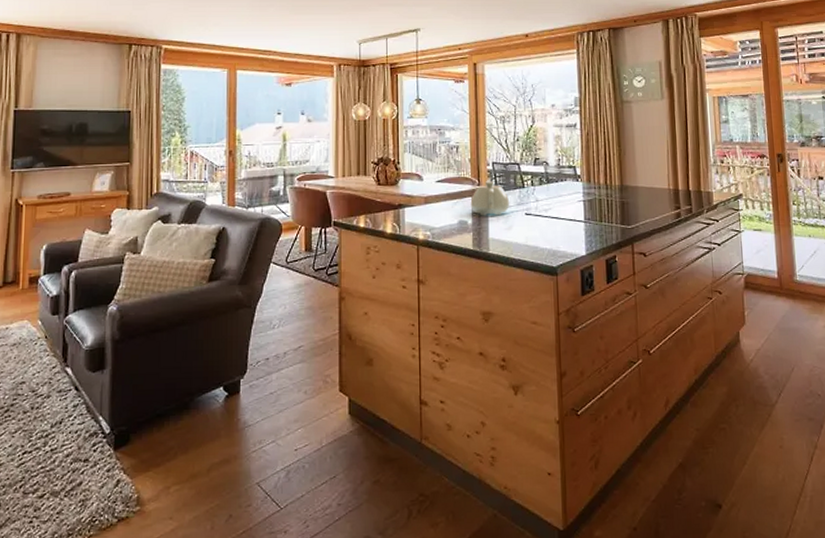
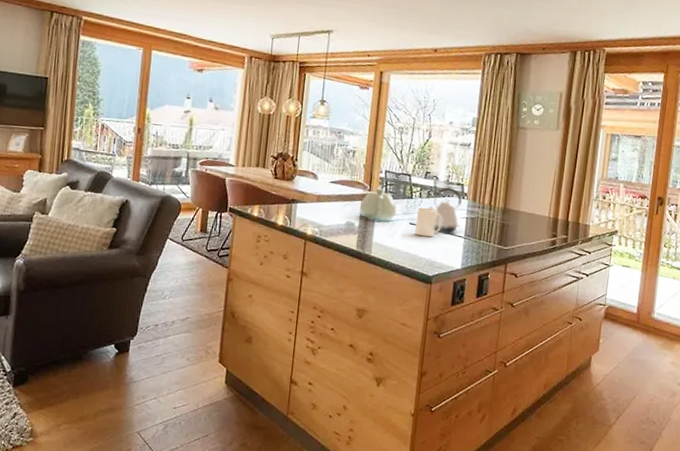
mug: none [531,195,559,226] -> present [415,207,442,237]
kettle: none [542,171,578,220] -> present [428,187,462,234]

